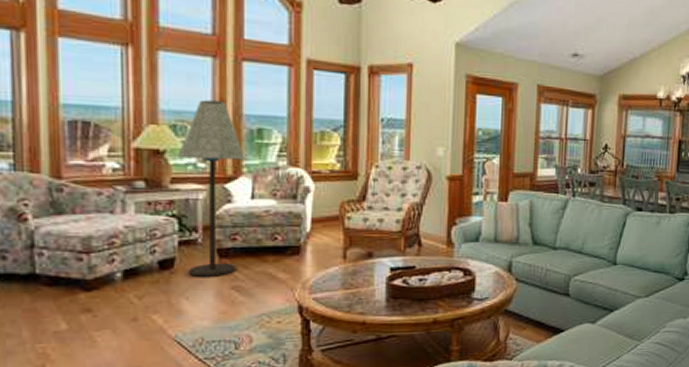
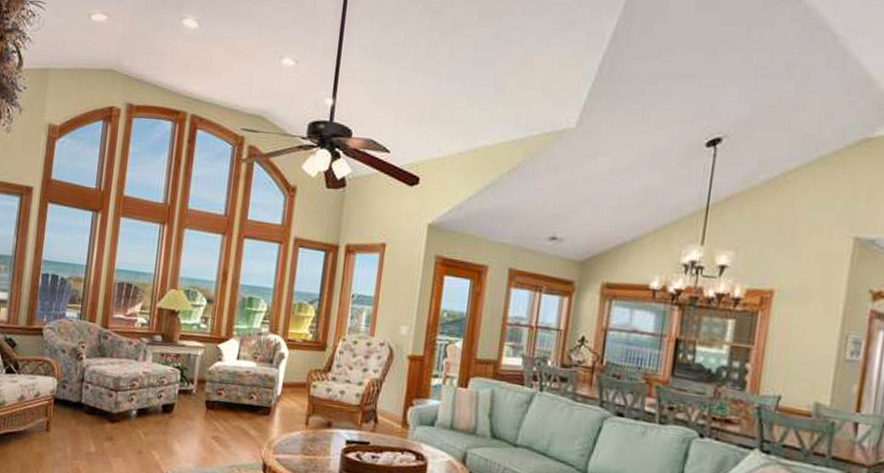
floor lamp: present [178,99,245,277] -> none [182,270,236,426]

